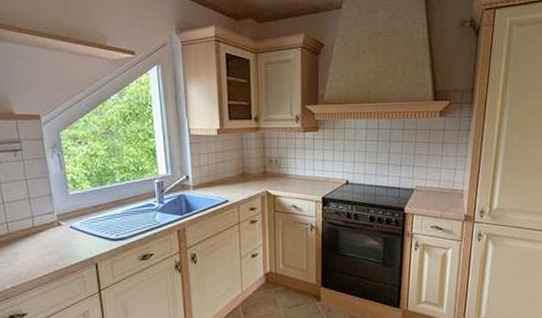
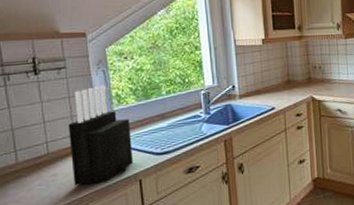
knife block: none [26,169,90,265] -> present [68,85,133,186]

